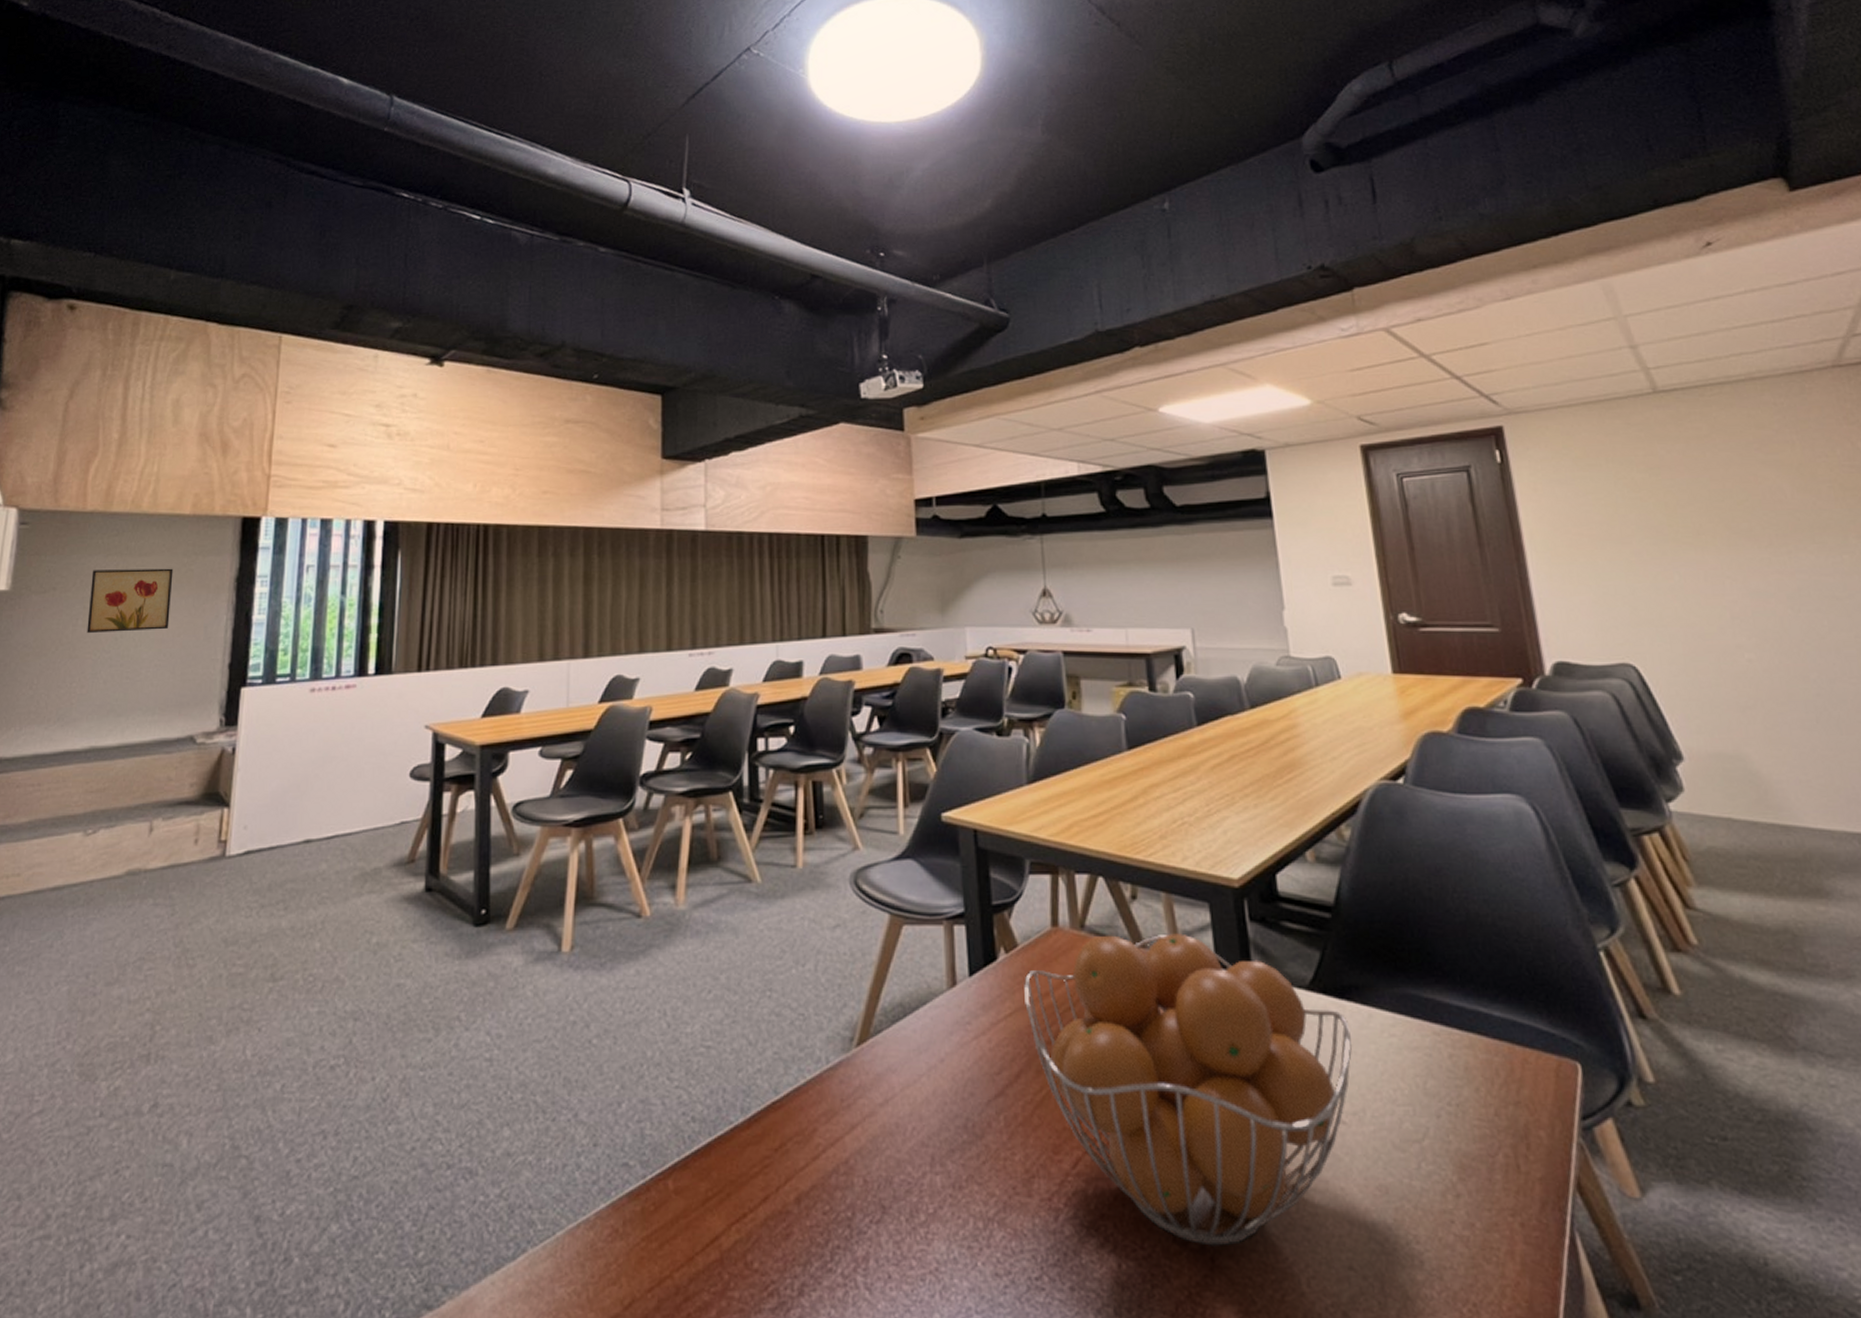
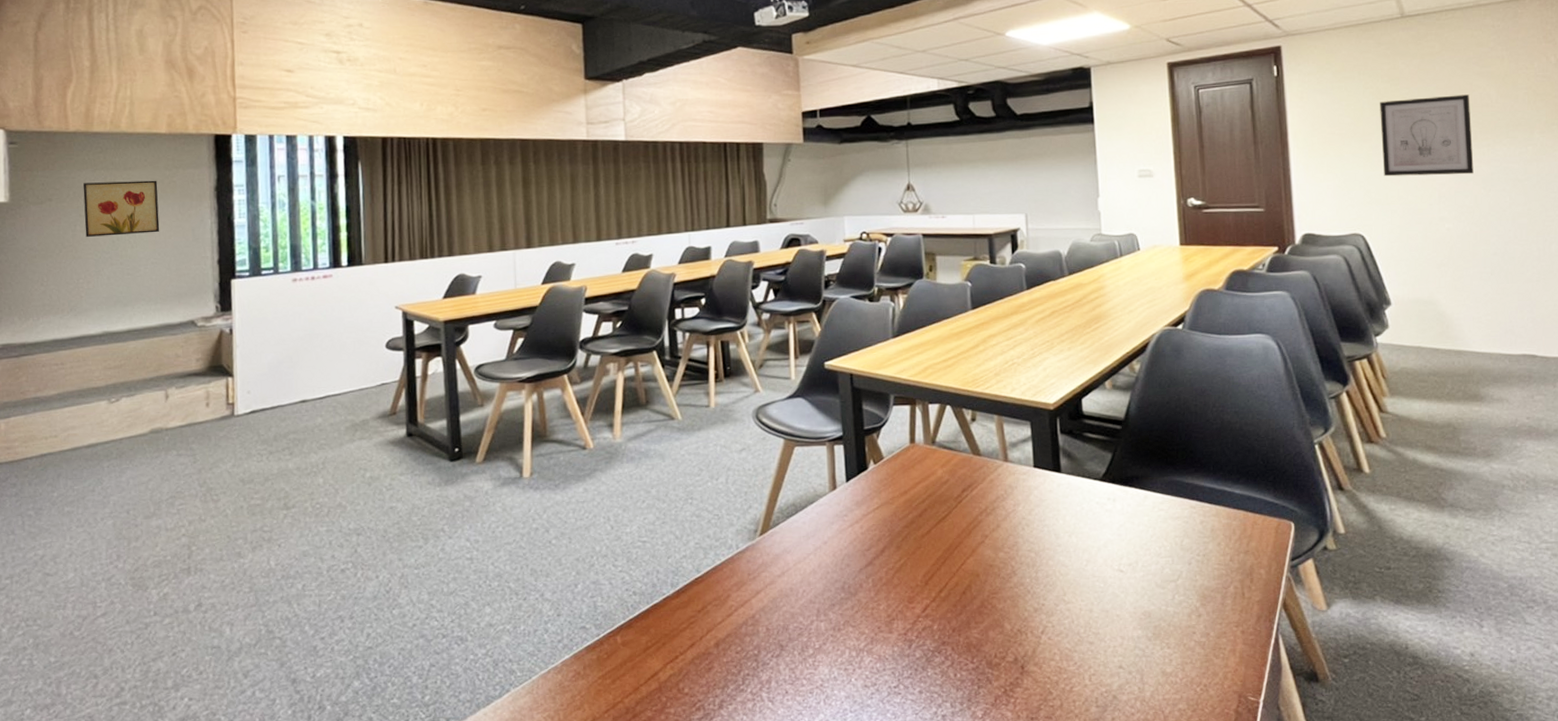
fruit basket: present [1024,933,1353,1246] -> none [888,444,1132,658]
wall art: none [1638,488,1775,591] -> present [1380,94,1474,177]

